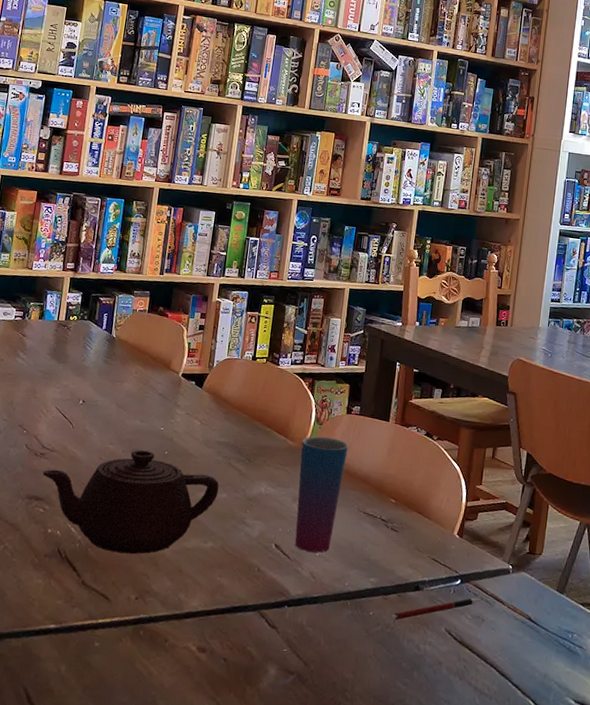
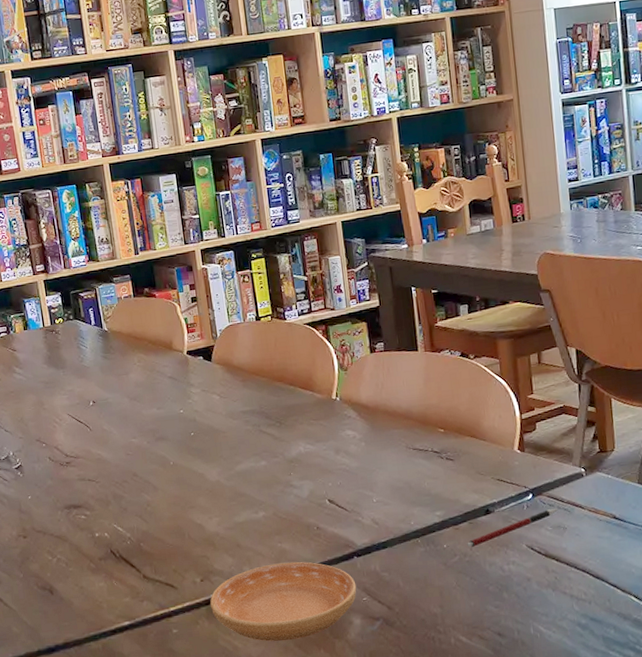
teapot: present [42,450,219,555] -> none [73,436,257,542]
saucer: none [137,596,281,678] -> present [210,562,357,642]
cup: present [295,436,349,553] -> none [330,381,386,500]

